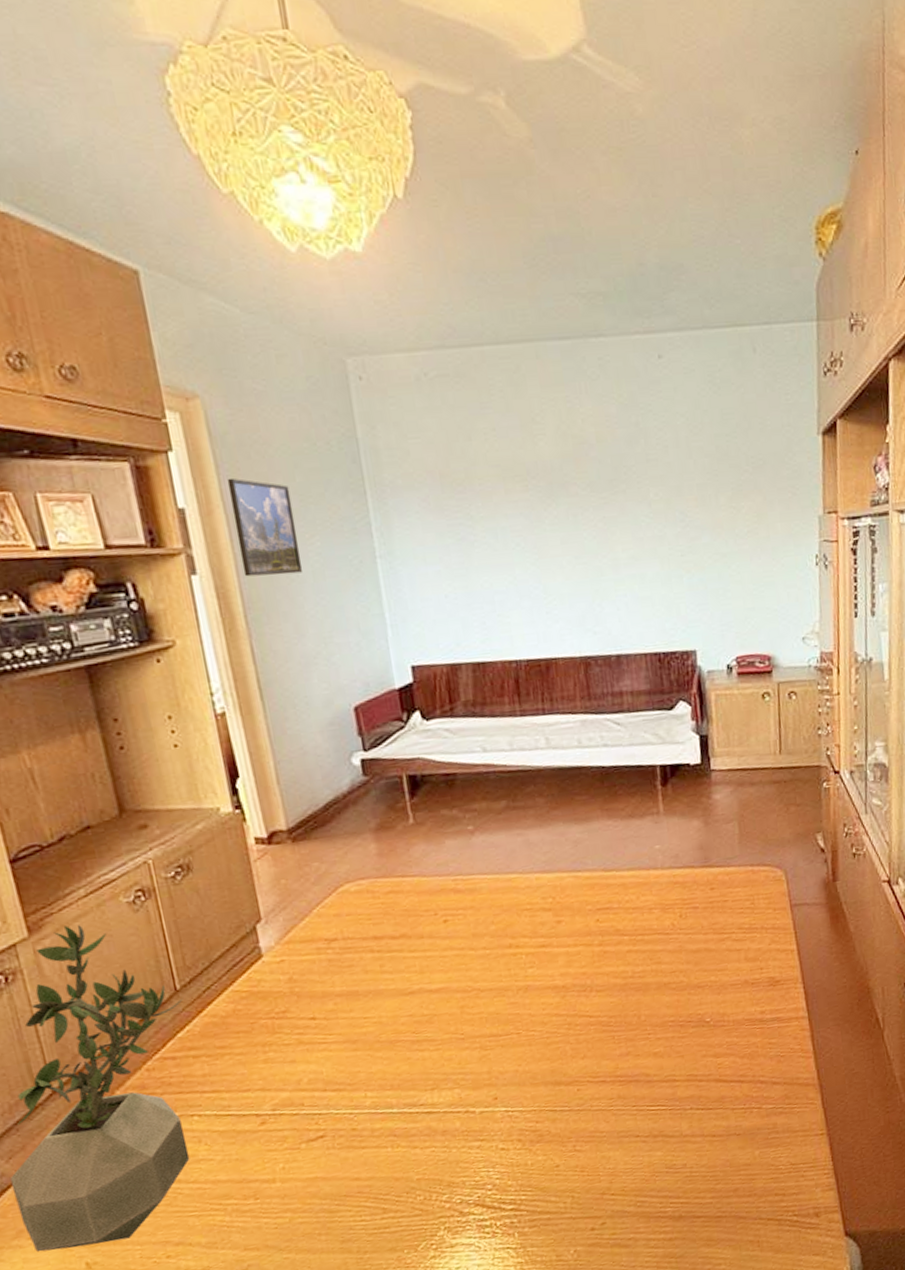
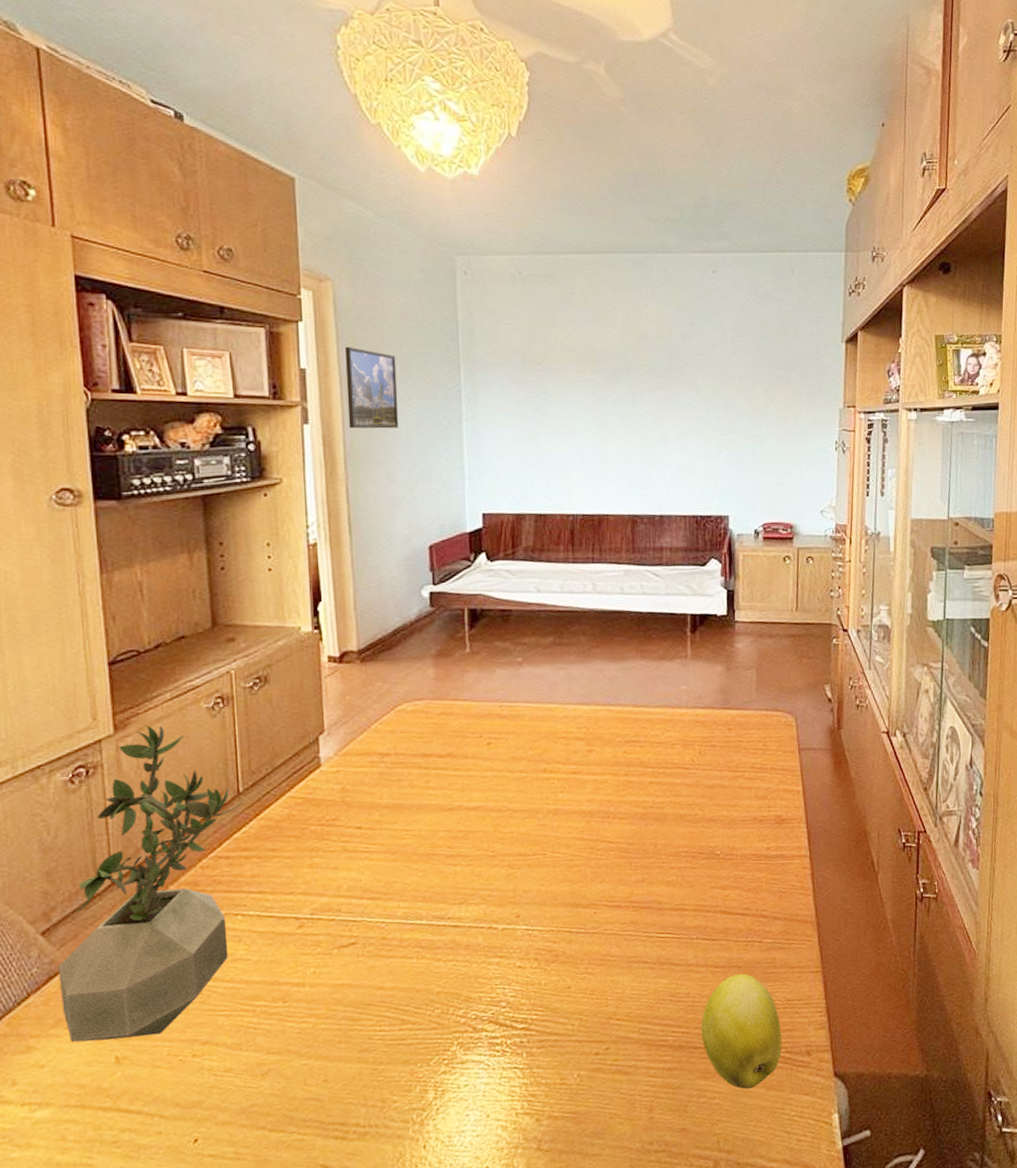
apple: none [701,1141,789,1254] -> present [701,973,782,1090]

